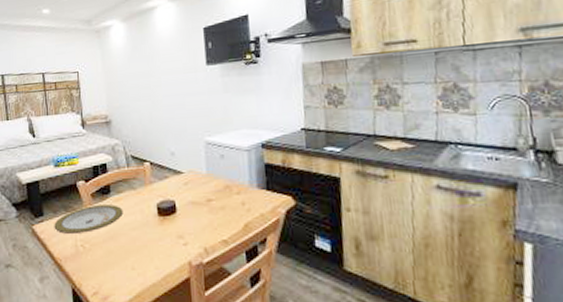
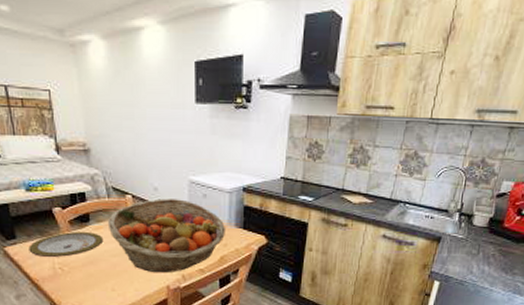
fruit basket: none [127,162,247,247] -> present [107,198,225,273]

